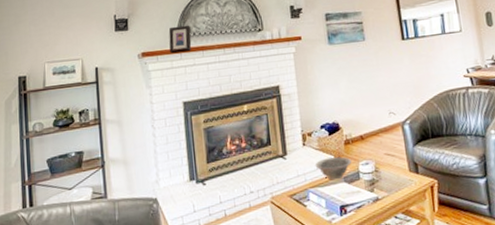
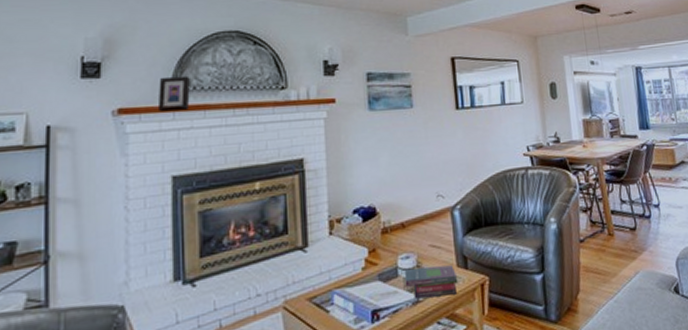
decorative bowl: present [315,156,352,180] -> none [343,248,390,279]
books: none [365,170,411,198] -> present [404,265,459,299]

